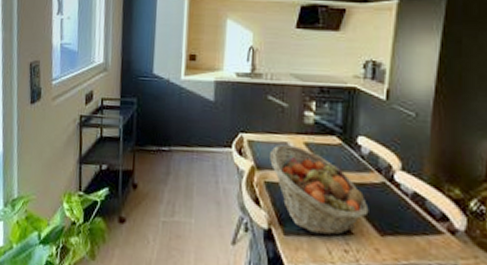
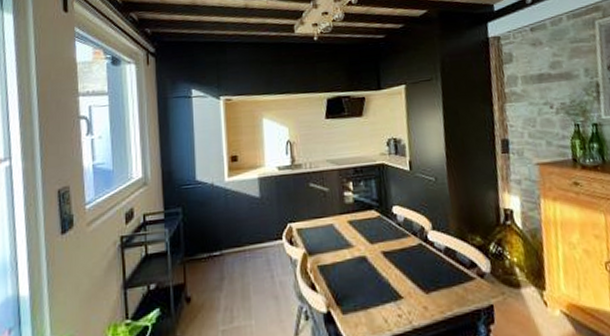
fruit basket: present [270,144,369,236] -> none [319,225,413,306]

